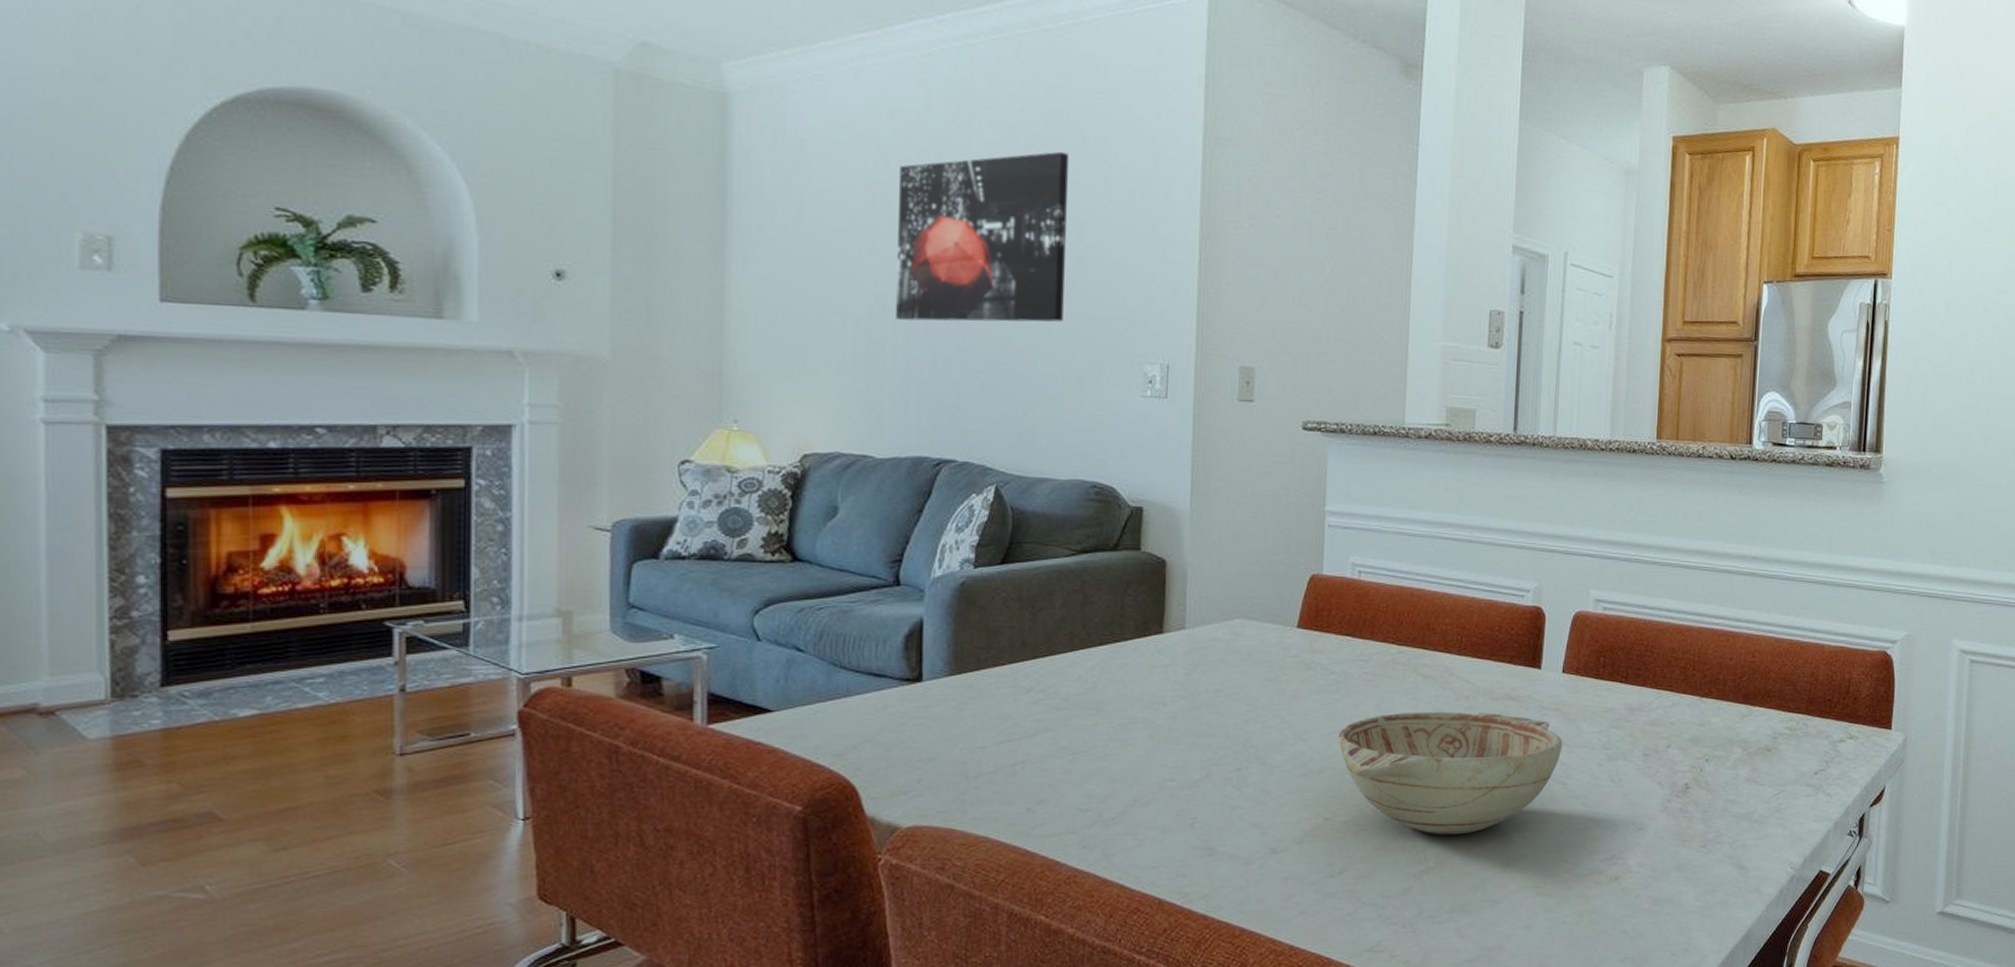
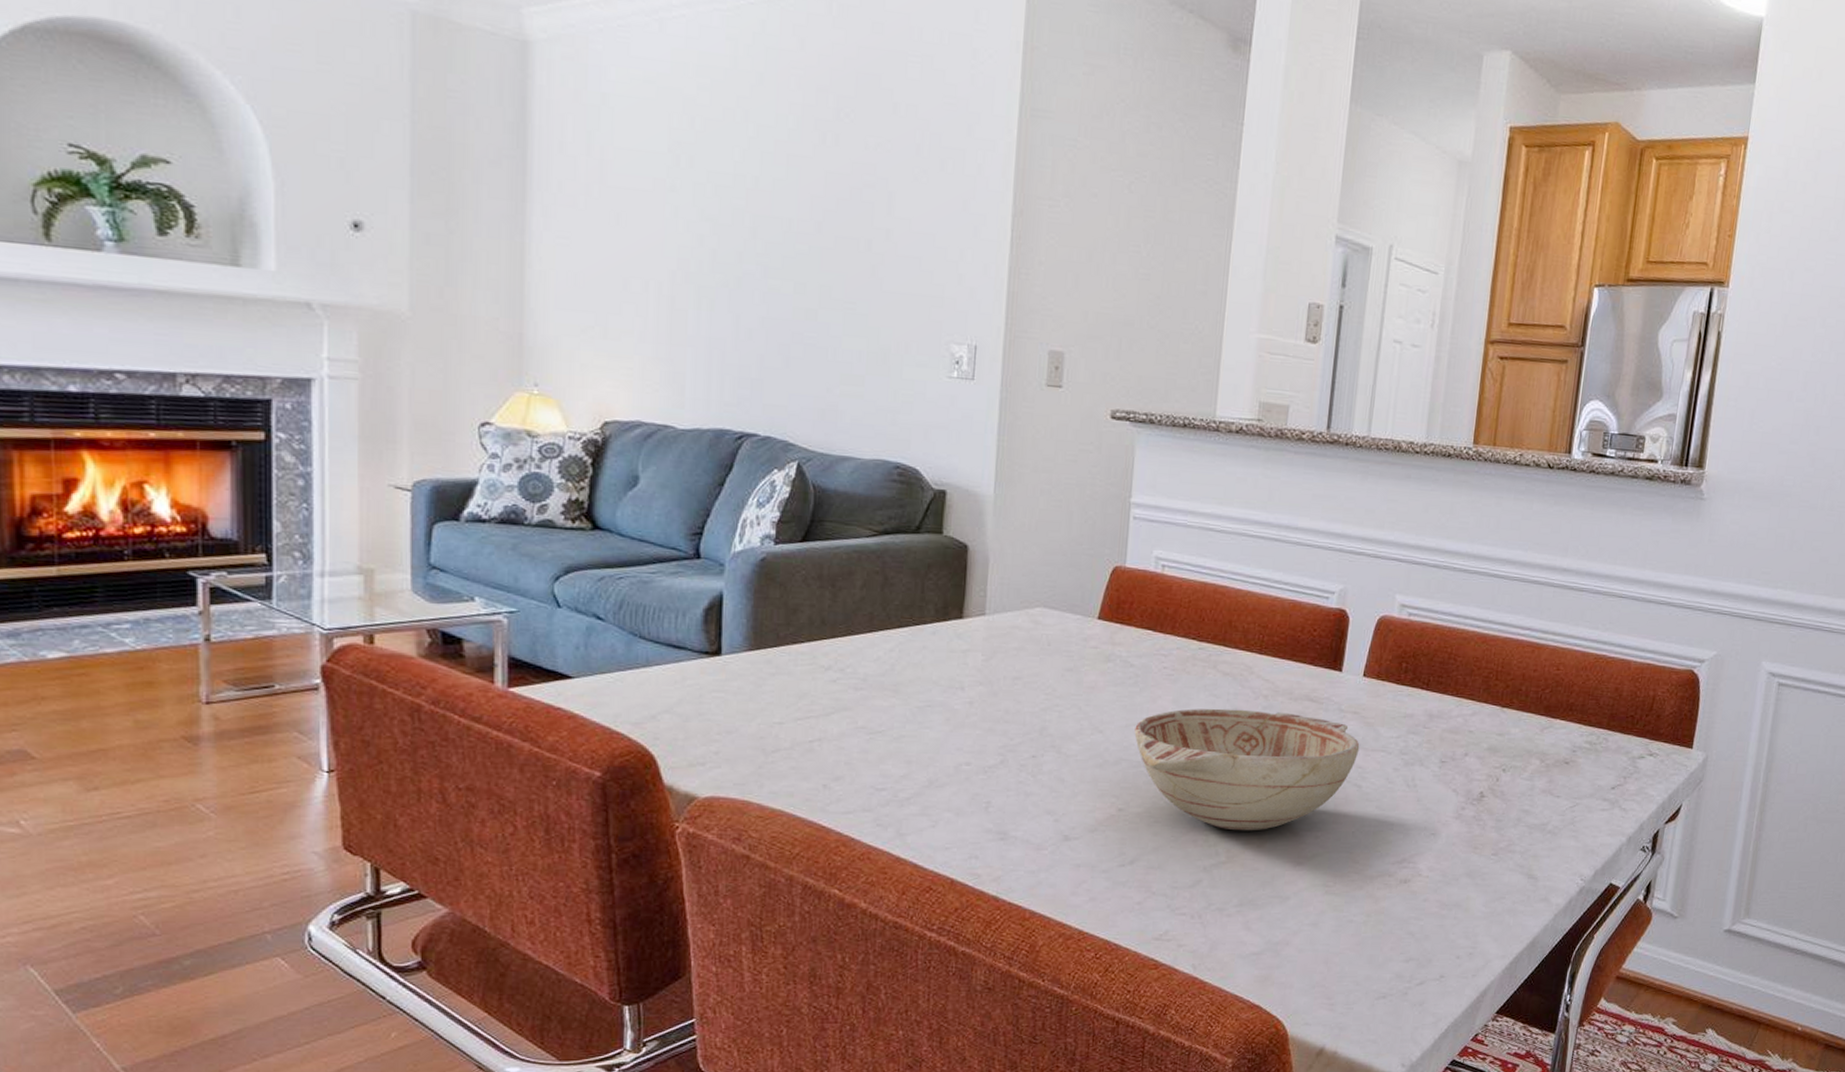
wall art: present [896,151,1068,322] -> none [699,116,879,297]

